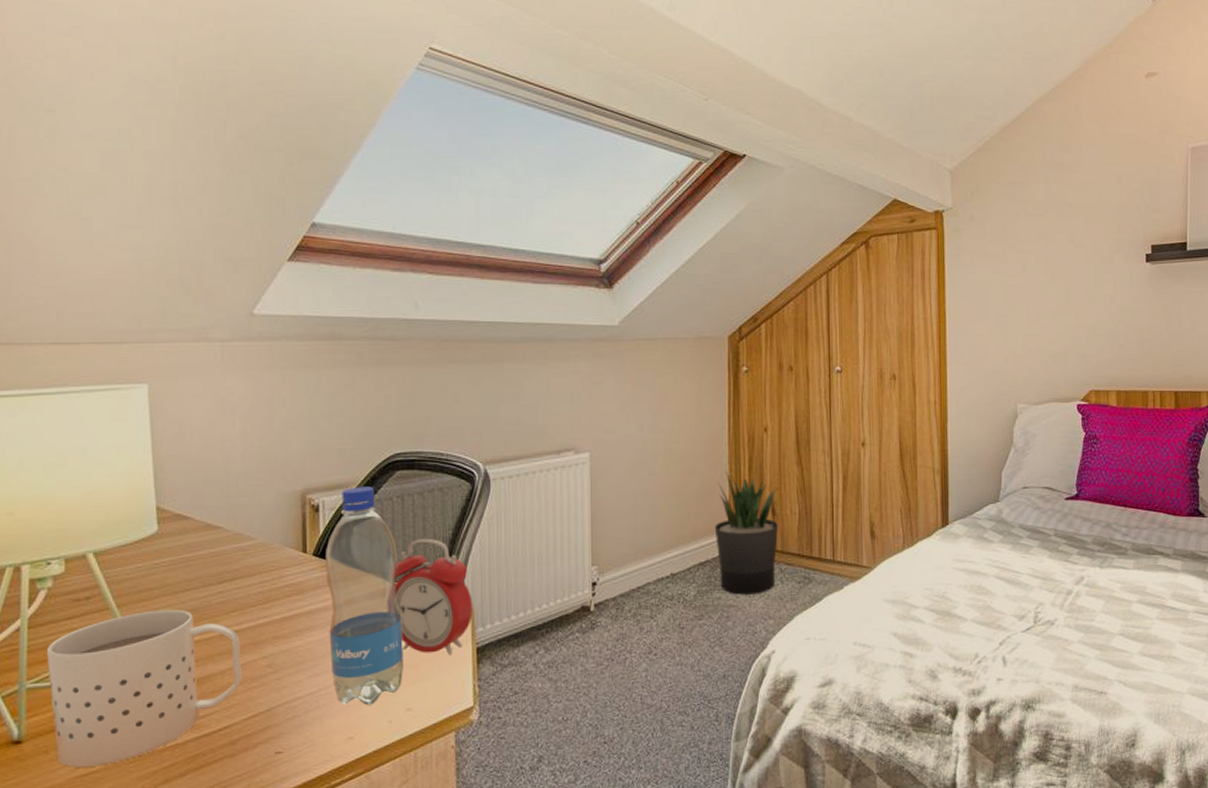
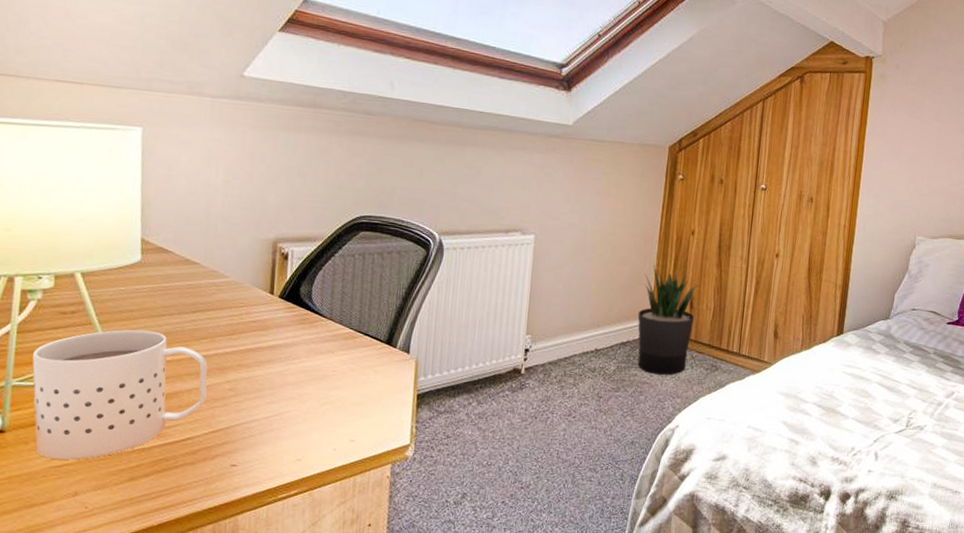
bottle: present [326,486,403,705] -> none [286,241,355,433]
alarm clock: present [394,538,473,655] -> none [348,293,418,398]

